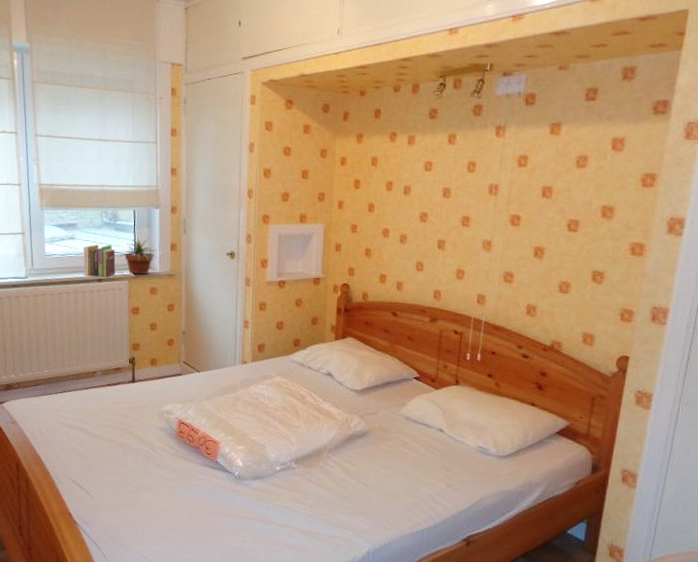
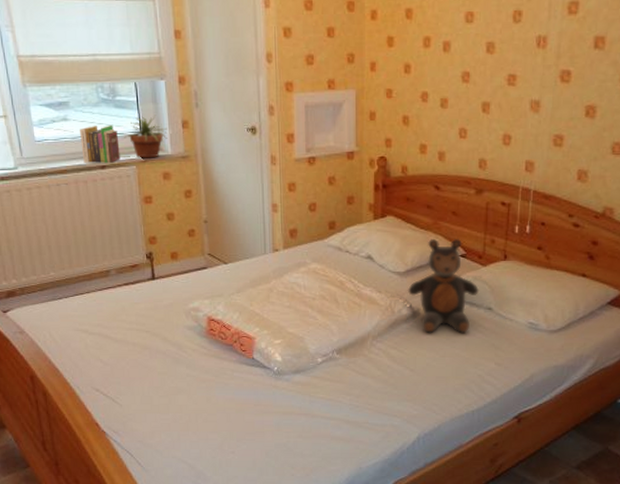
teddy bear: none [363,361,432,452] -> present [407,238,480,333]

